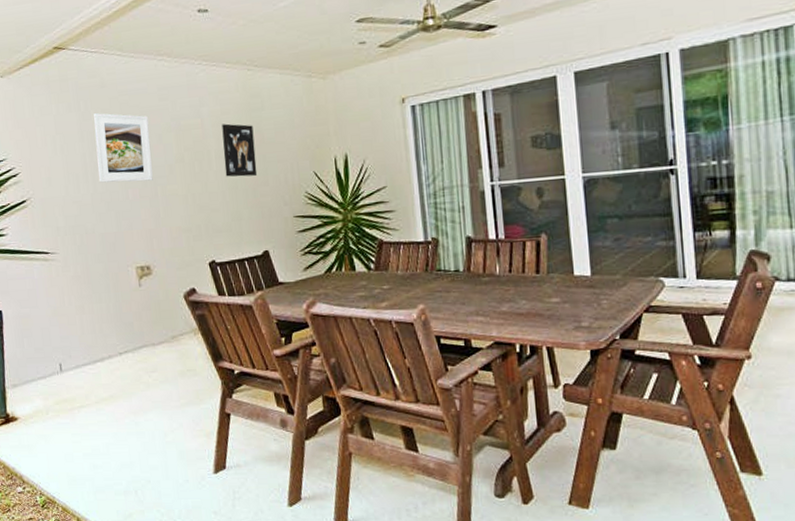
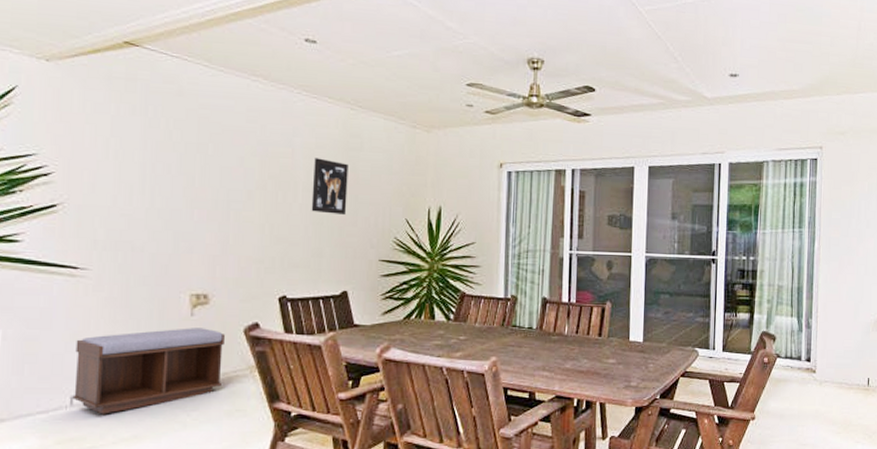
bench: none [56,296,173,378] -> present [72,328,225,414]
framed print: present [93,113,153,183] -> none [158,122,230,204]

